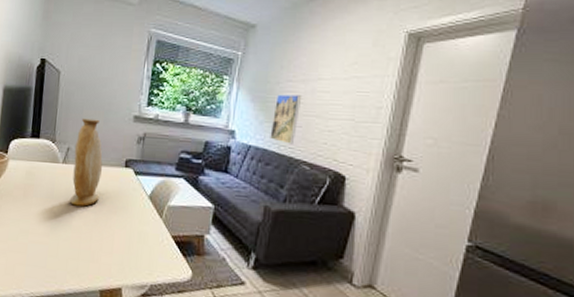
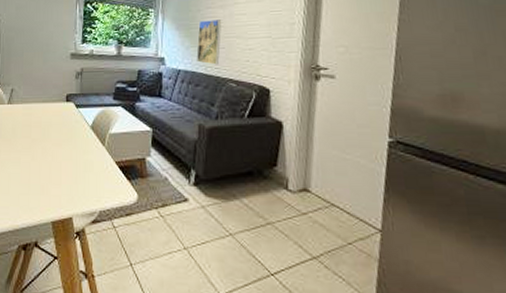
vase: present [69,118,103,207] -> none [16,60,45,143]

